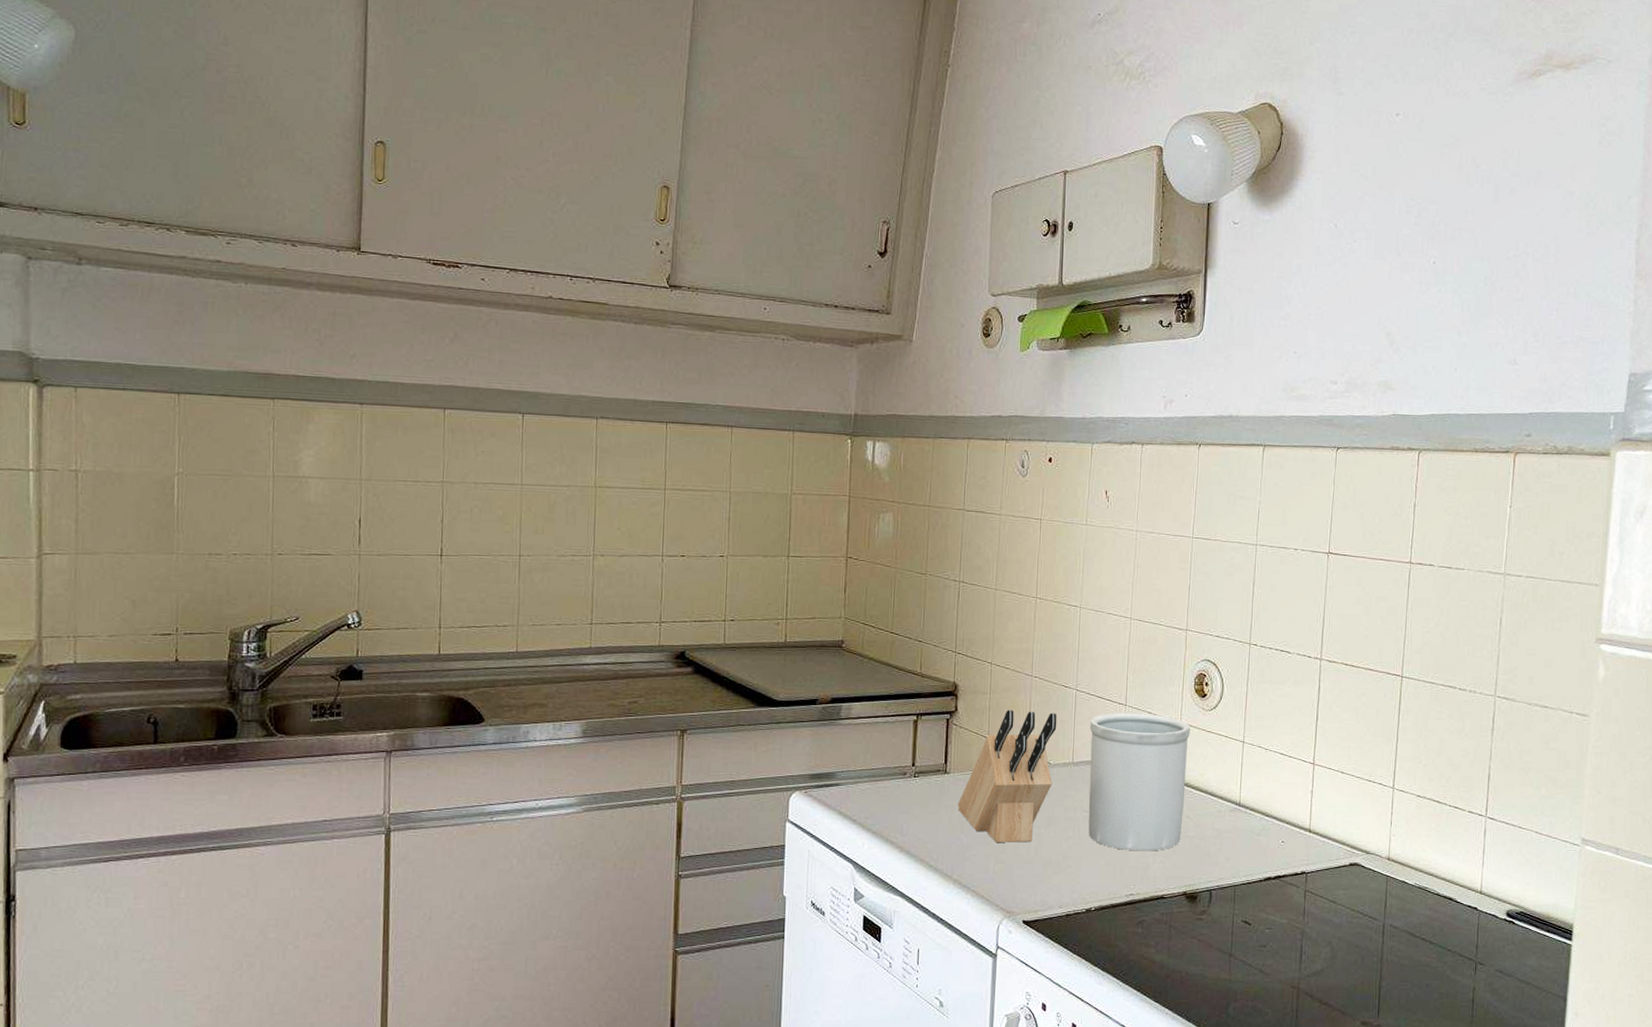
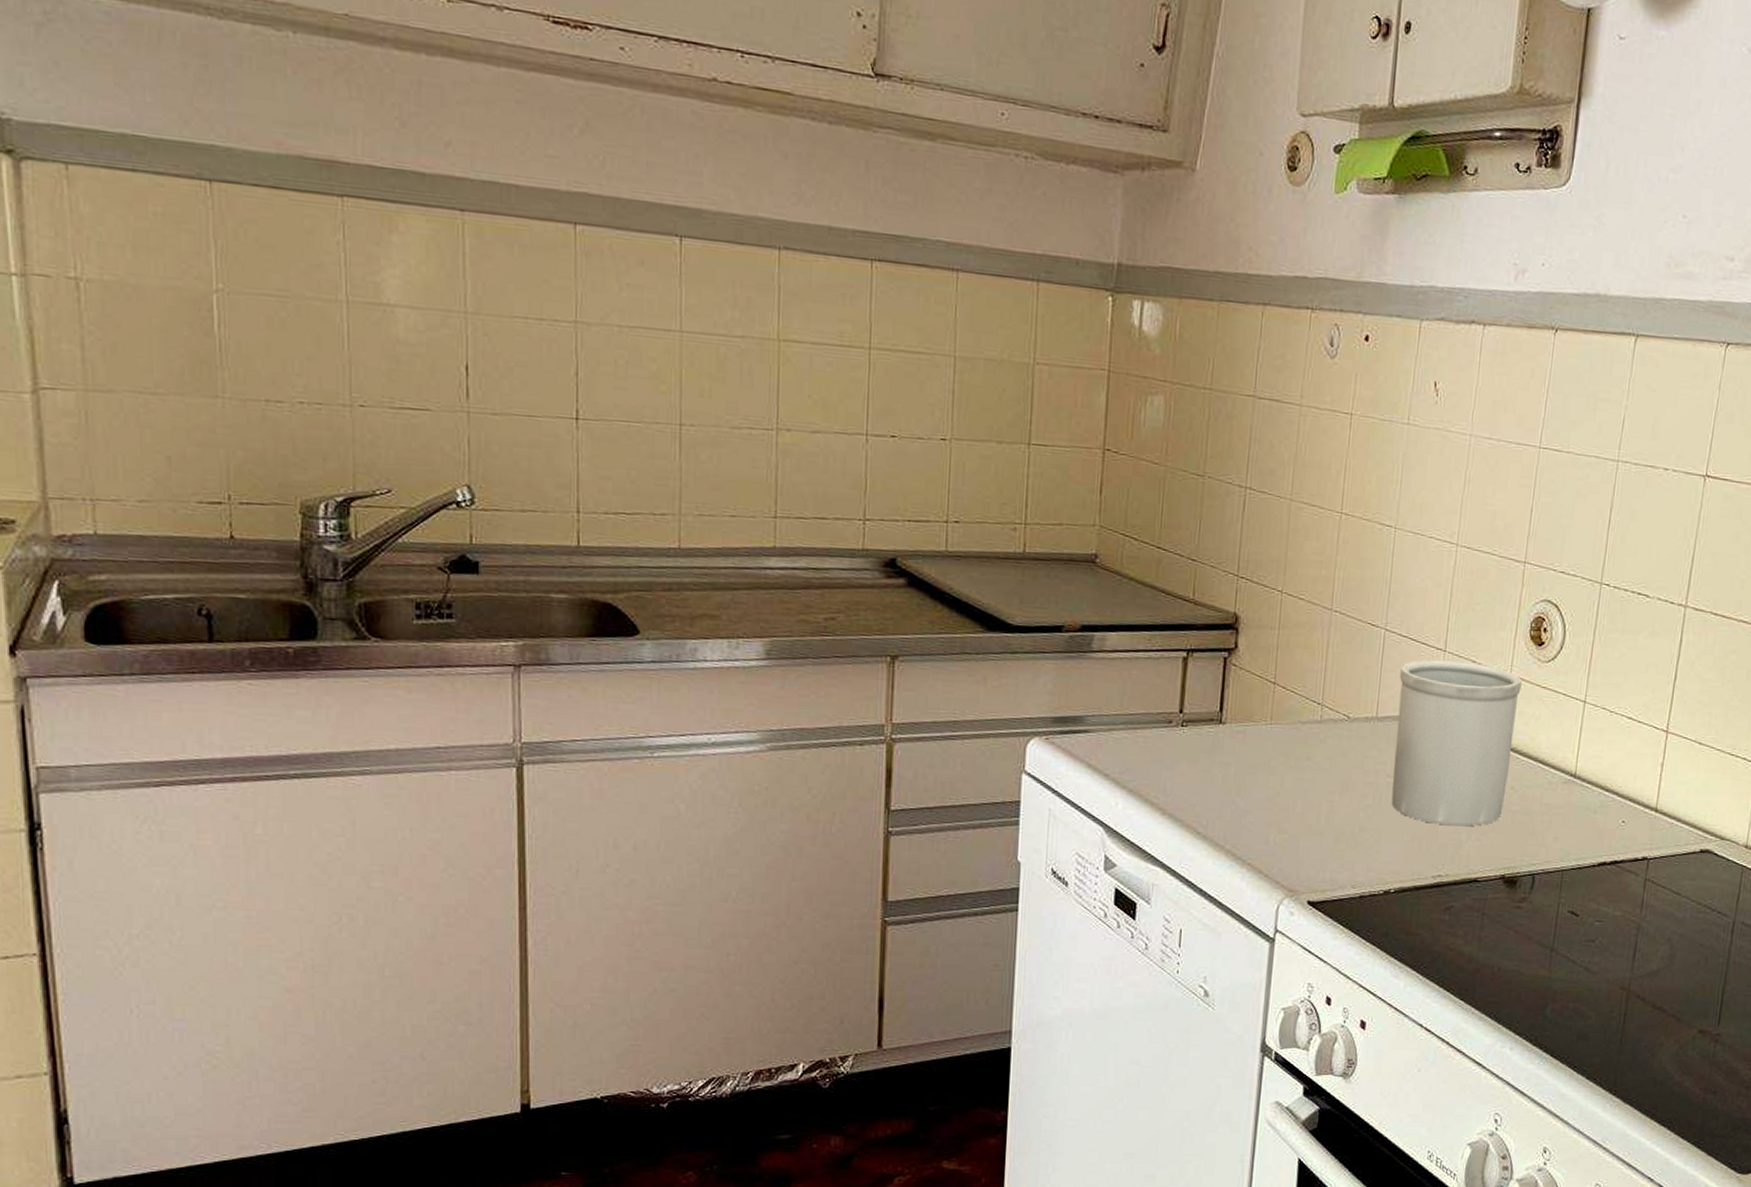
knife block: present [957,710,1057,843] -> none [1233,650,1361,810]

